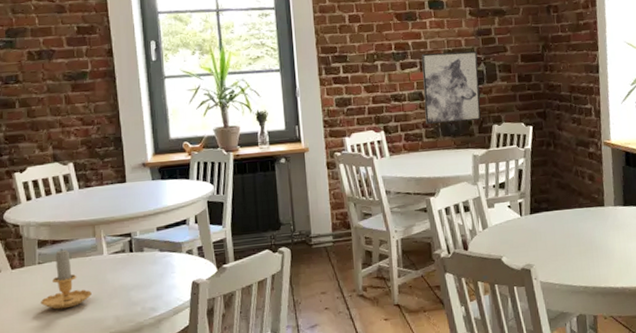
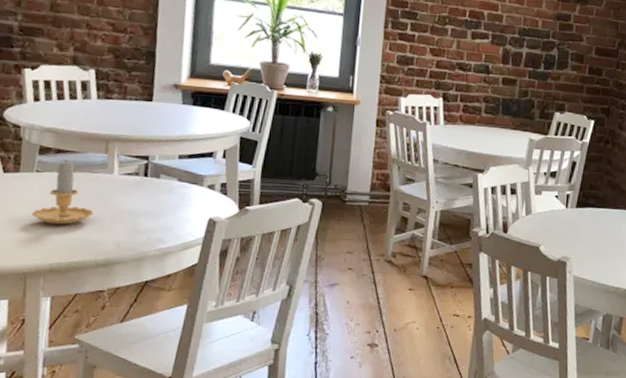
wall art: present [421,51,481,124] -> none [487,27,552,105]

